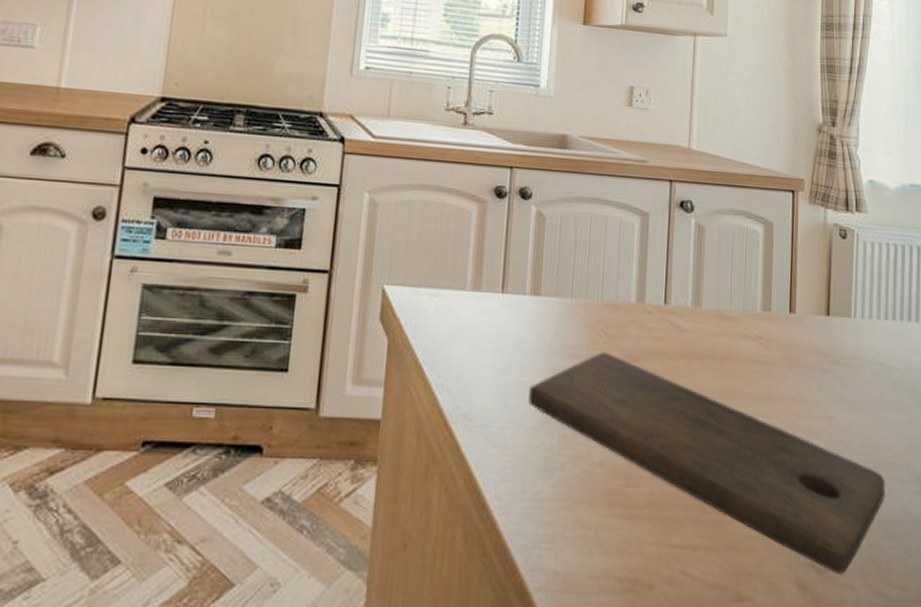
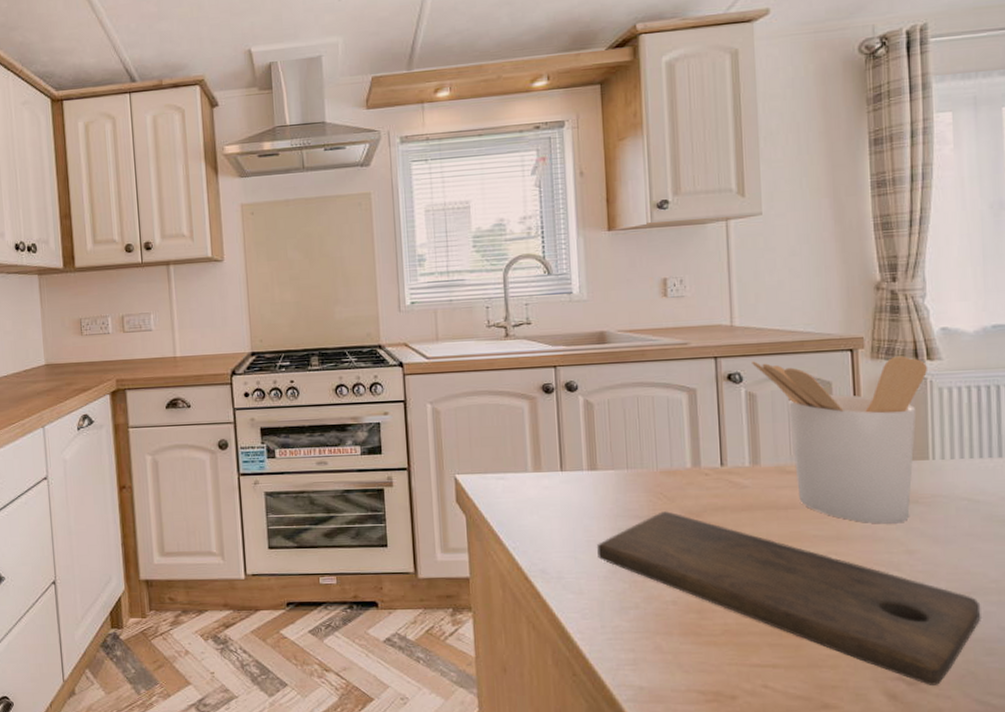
utensil holder: none [704,190,856,385] -> present [752,356,928,524]

